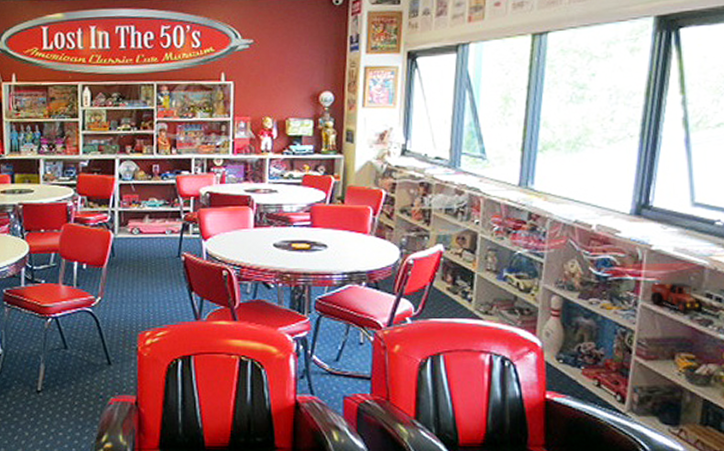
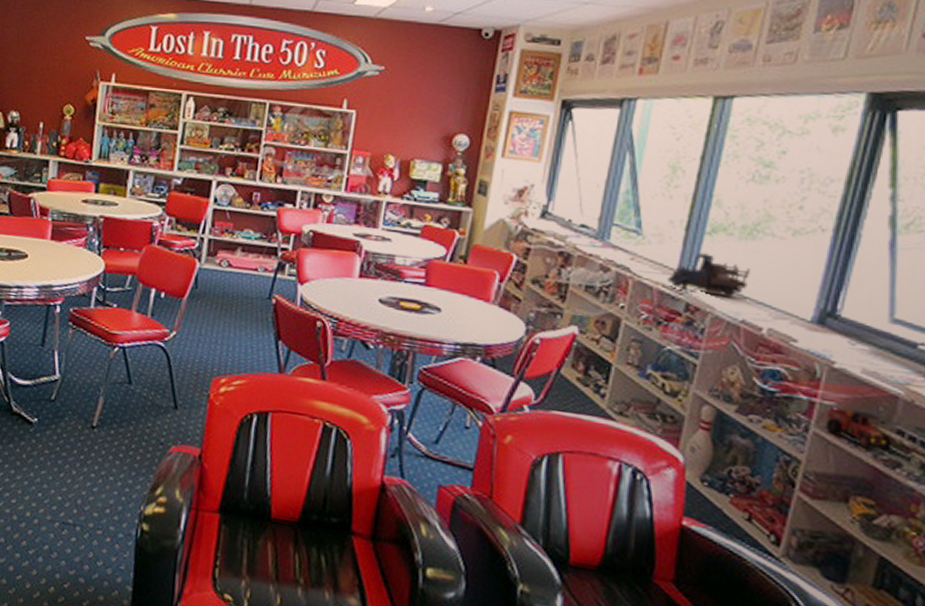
toy truck: none [511,168,577,203] -> present [666,253,750,298]

